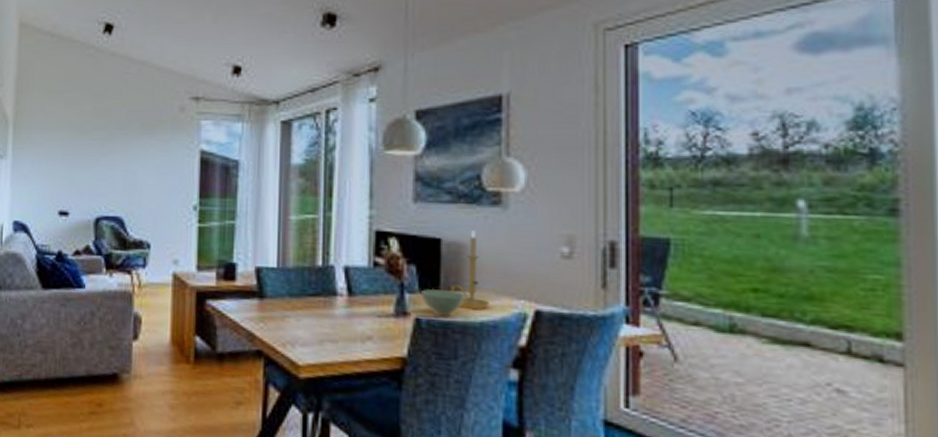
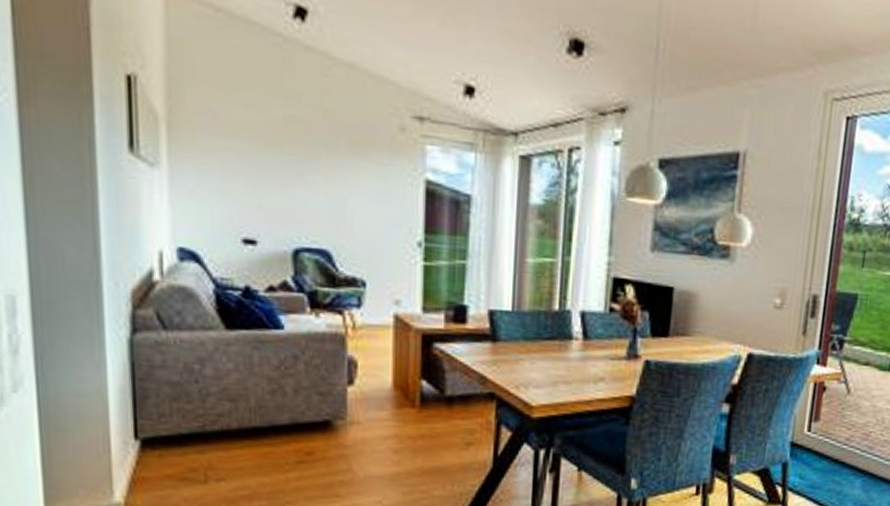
bowl: present [420,288,465,317] -> none [651,333,691,360]
candle holder: present [451,230,490,310] -> none [679,281,712,353]

